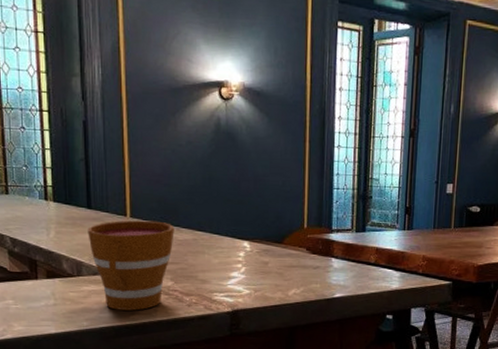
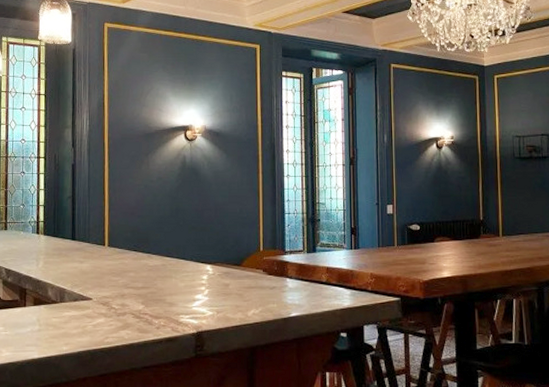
cup: present [87,220,174,311] -> none [71,249,146,334]

